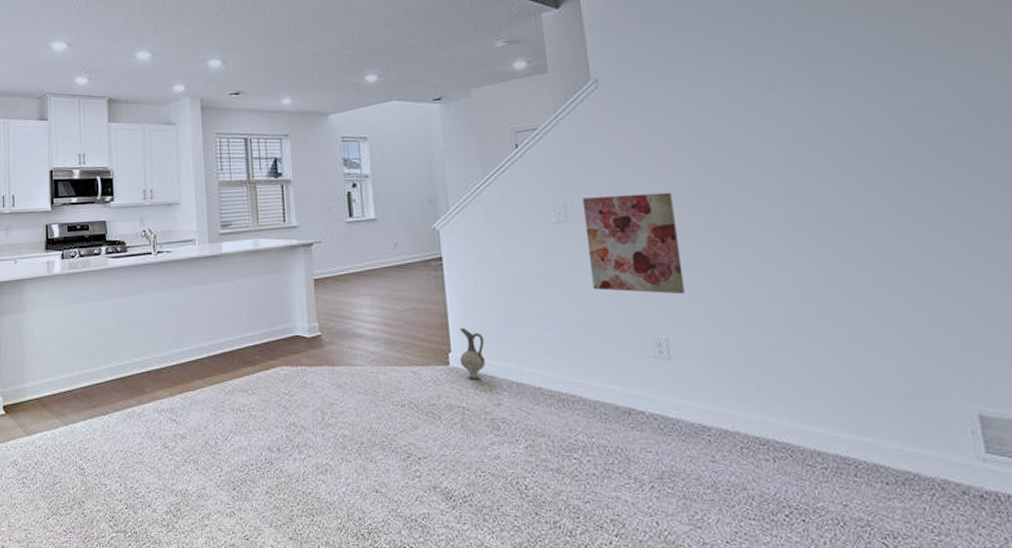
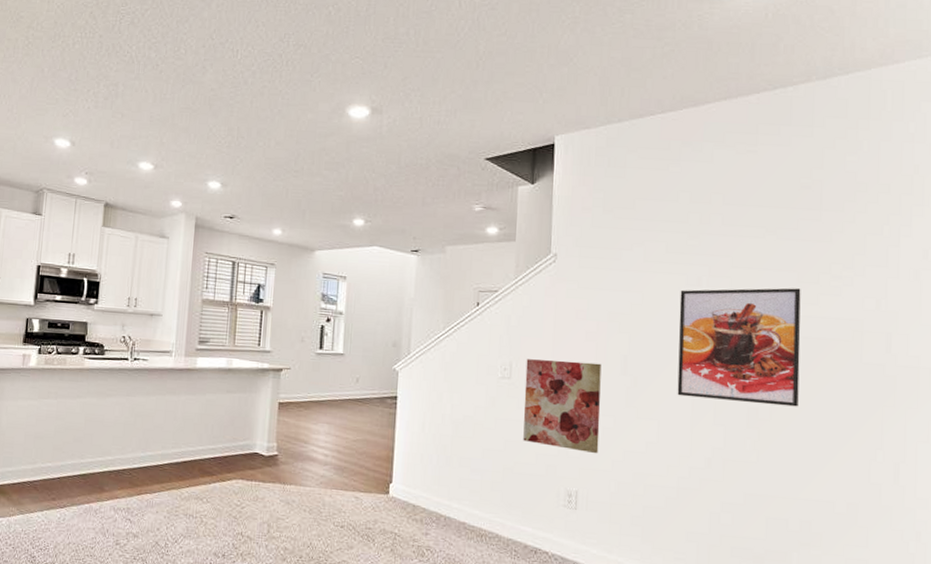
ceramic jug: present [460,328,486,380] -> none [398,462,422,510]
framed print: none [751,75,925,217] -> present [677,288,801,407]

